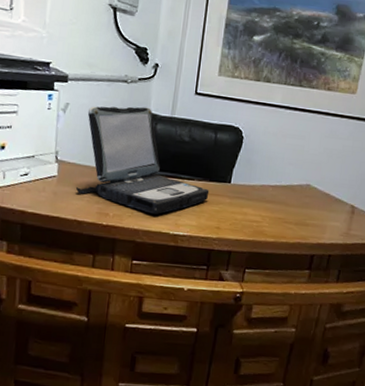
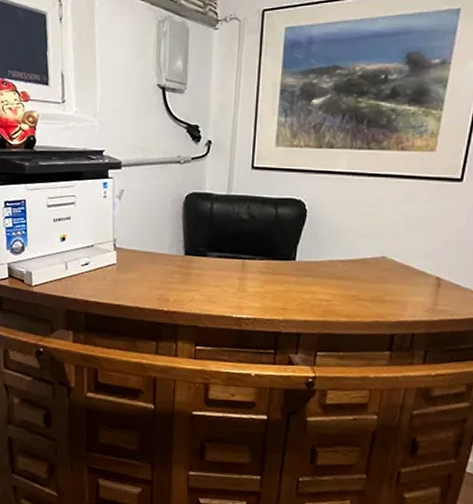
laptop: present [75,106,210,214] -> none [135,187,273,297]

